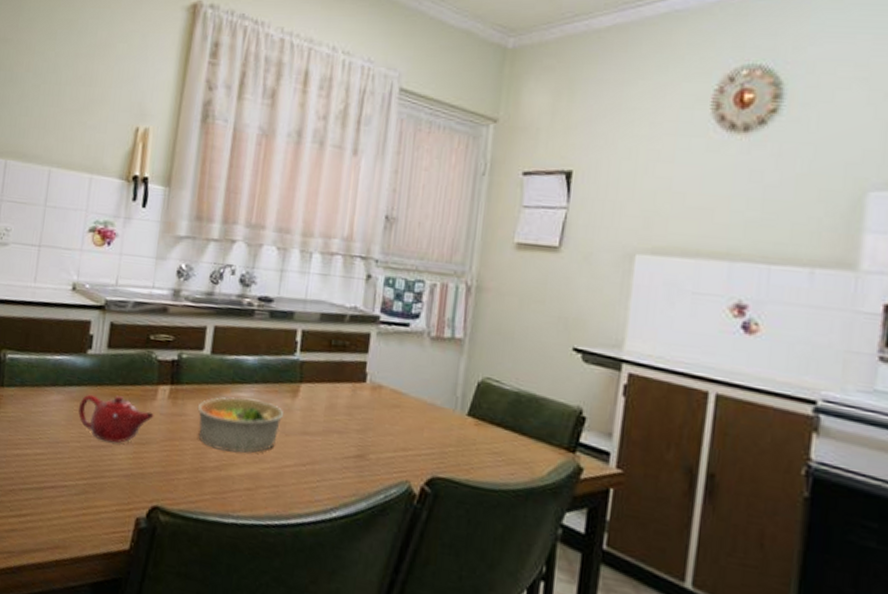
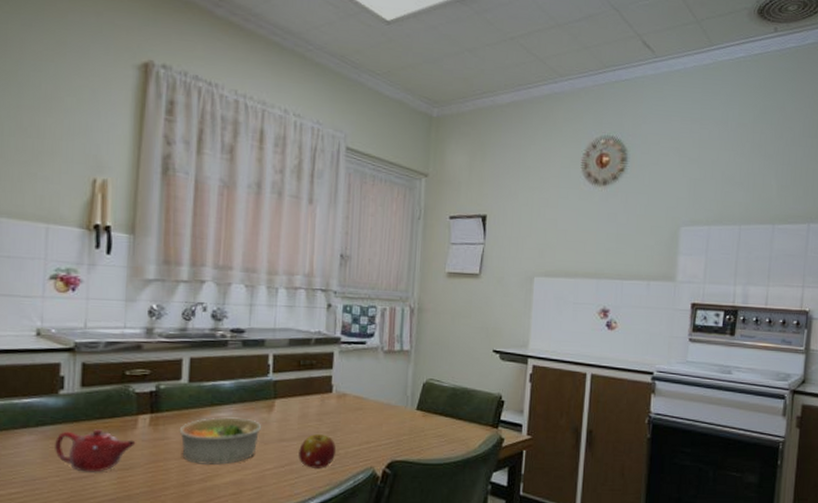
fruit: none [322,430,366,474] -> present [299,434,336,468]

